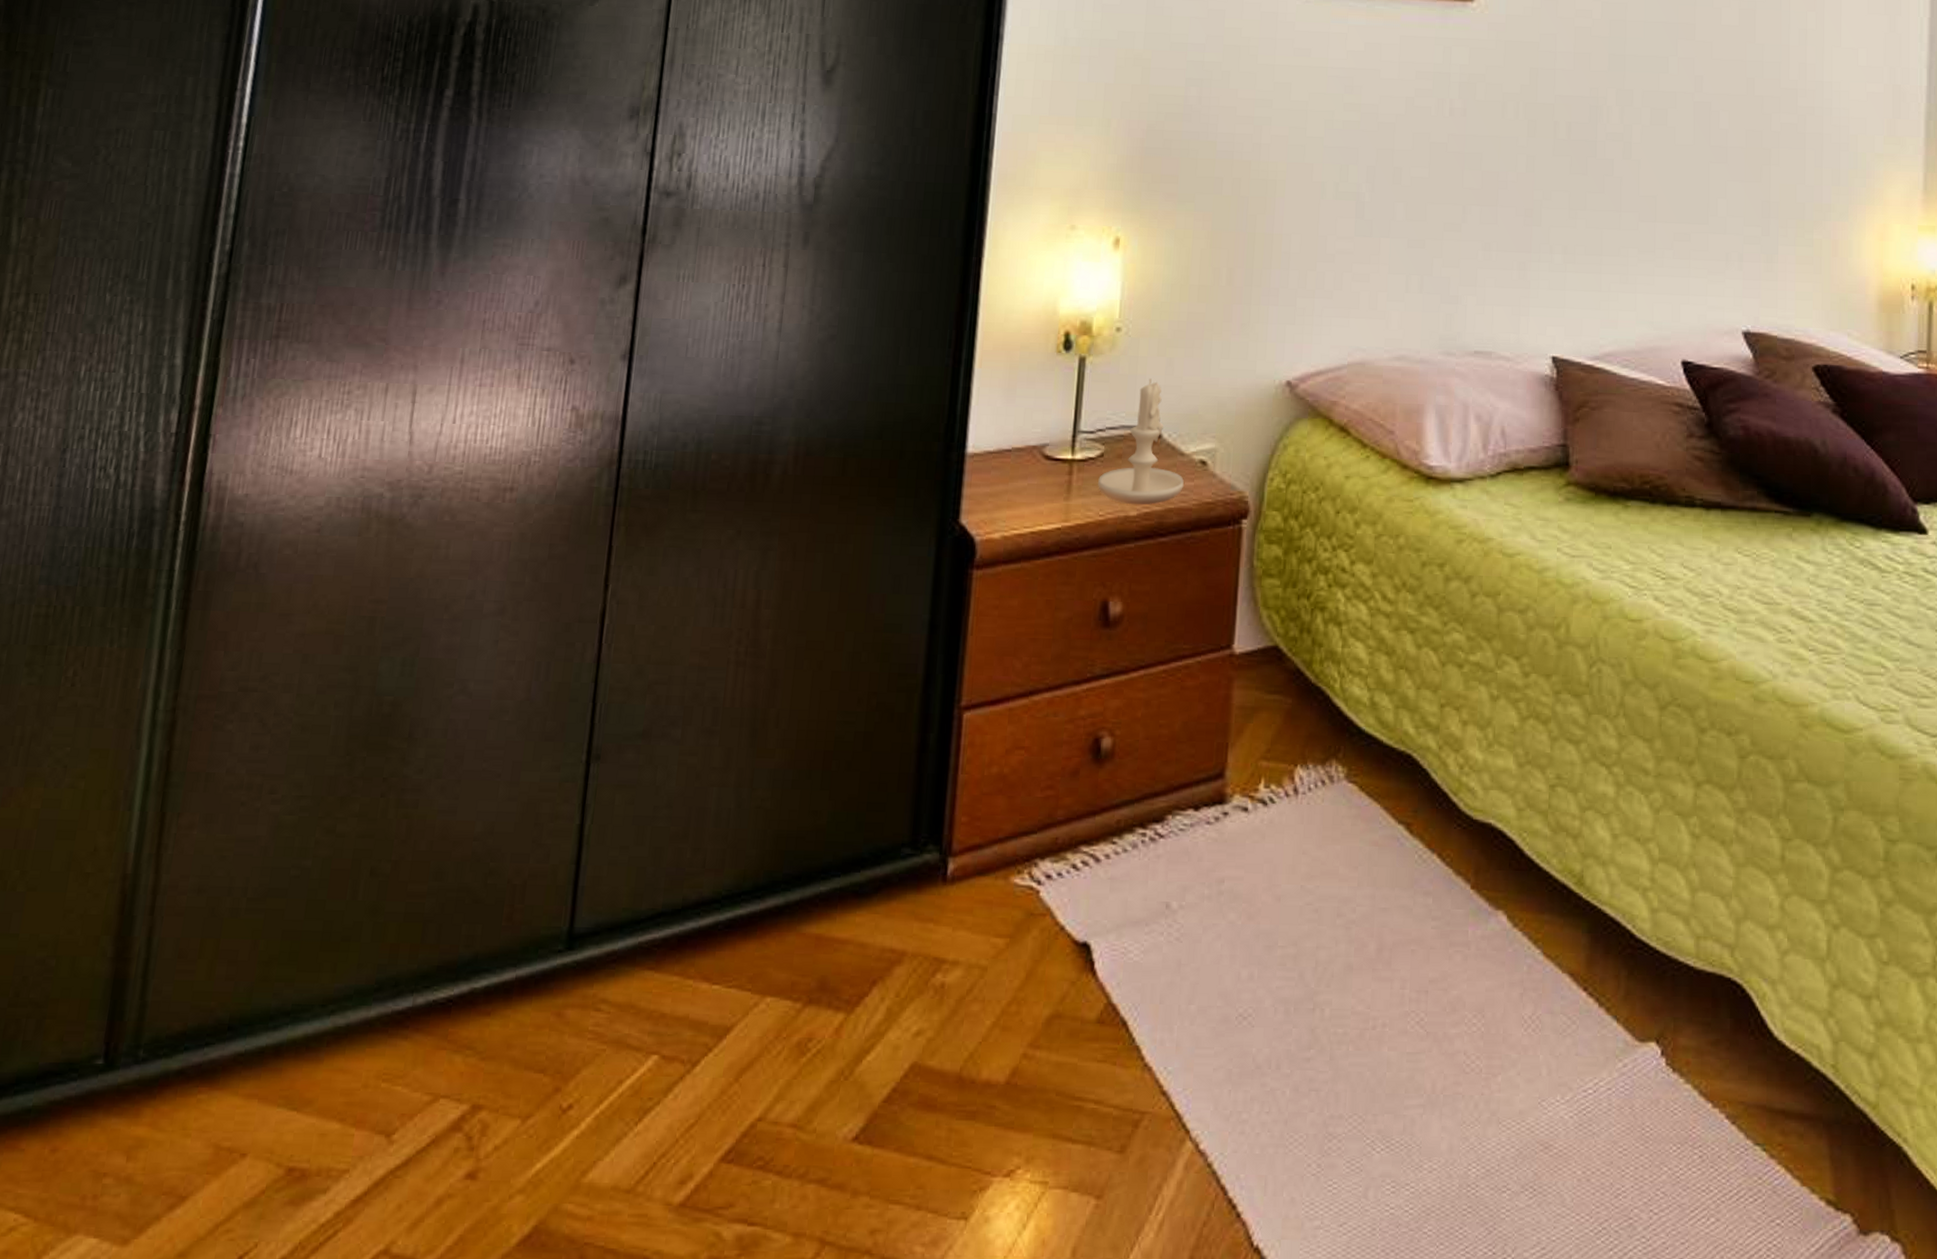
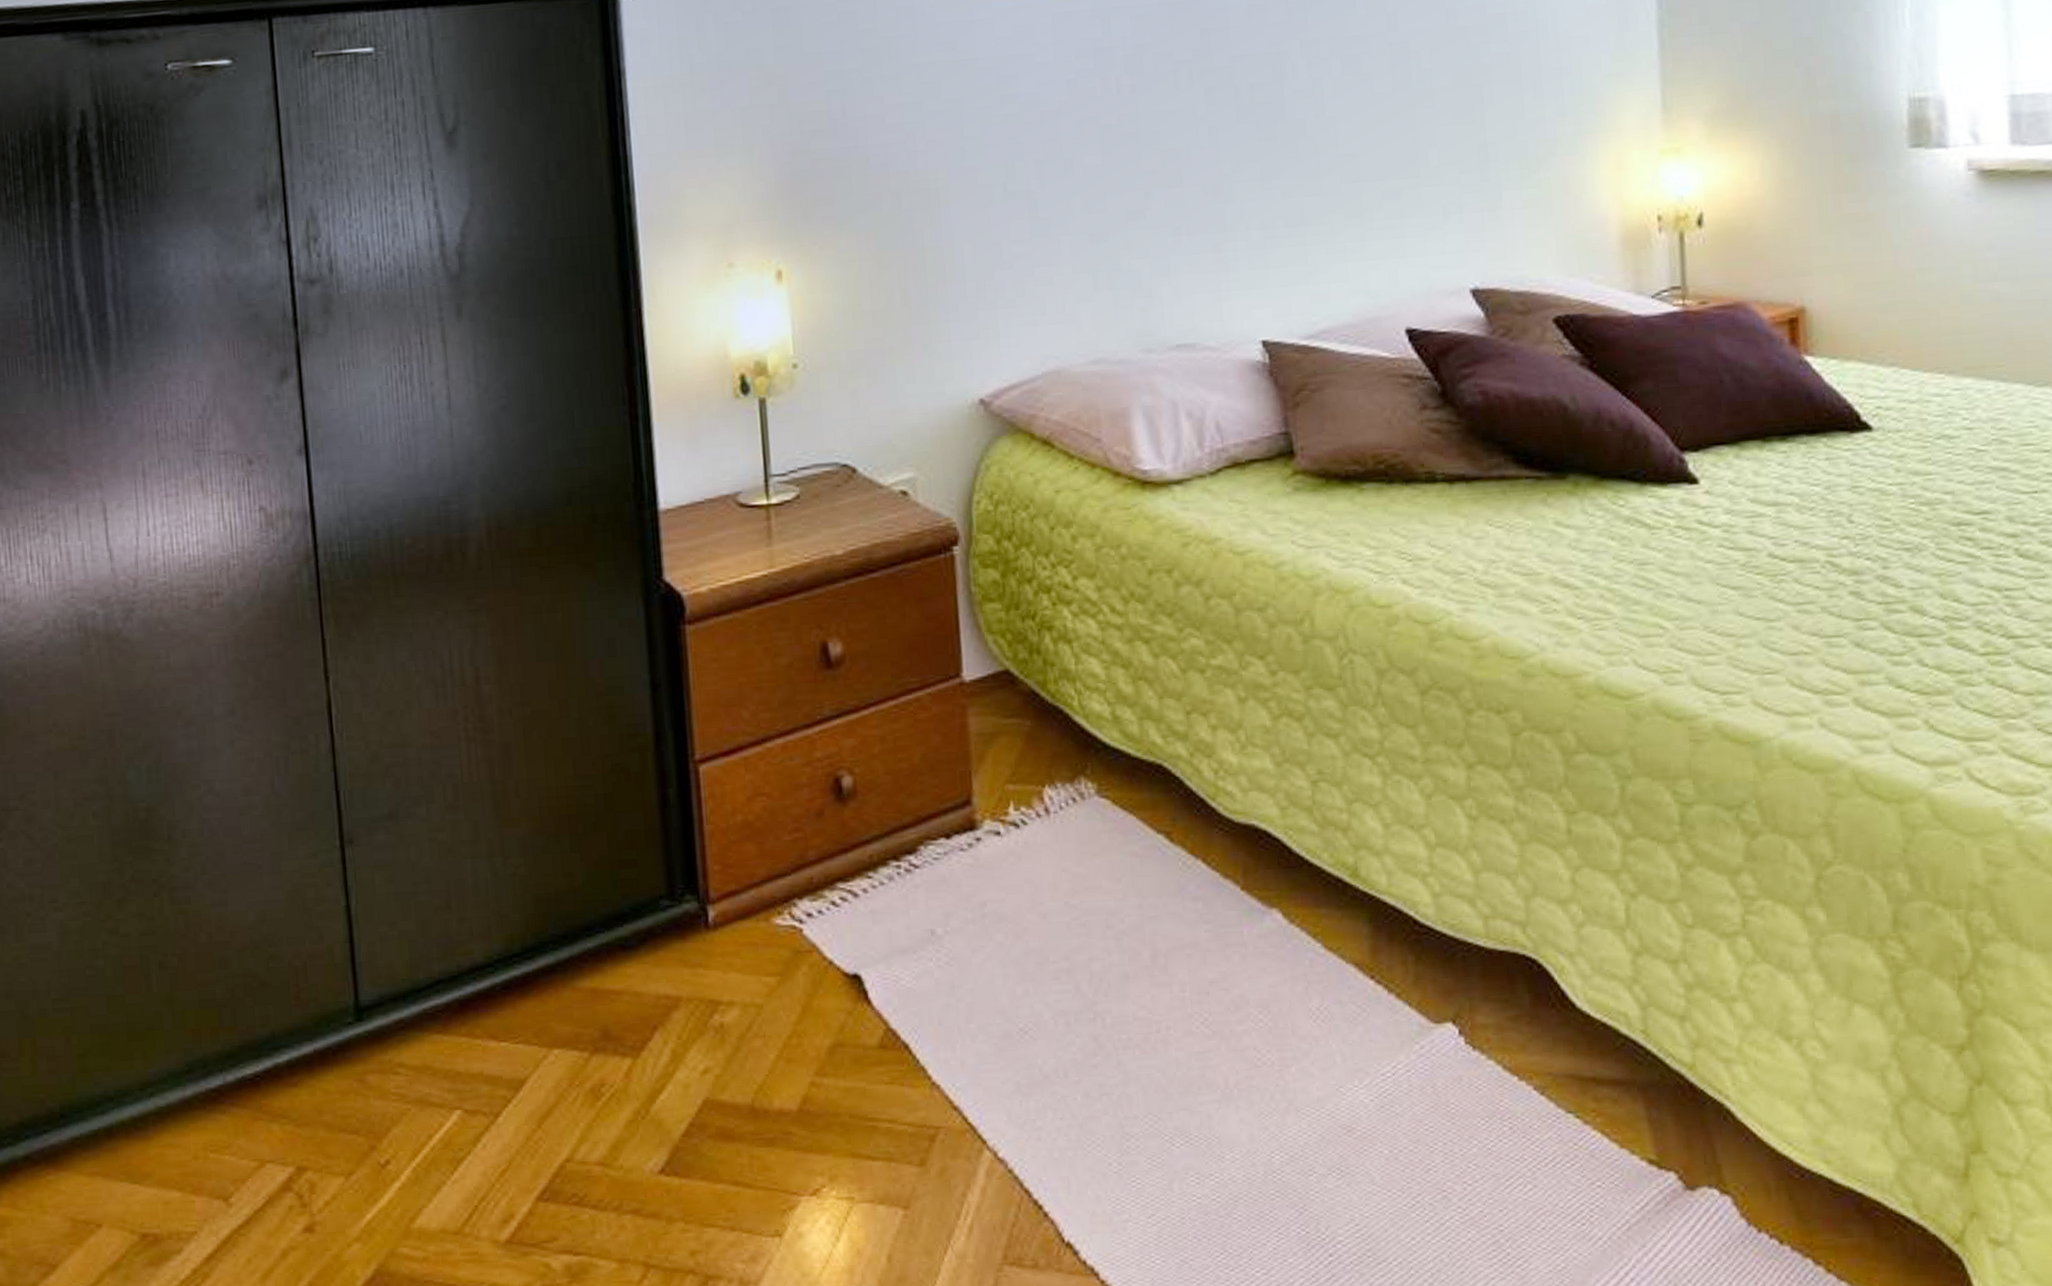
candle: present [1097,378,1184,505] -> none [797,413,887,544]

